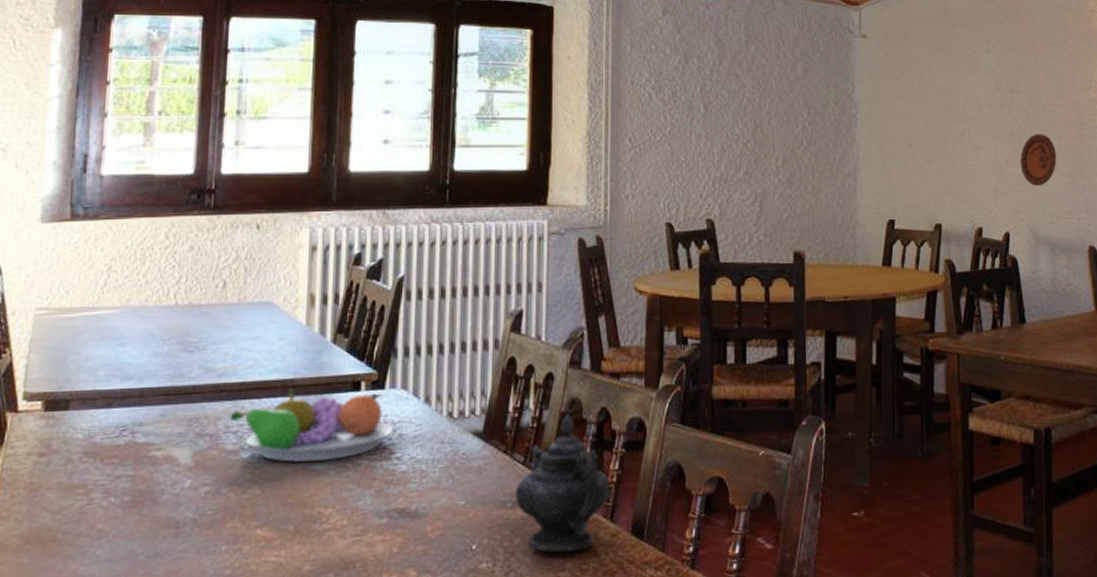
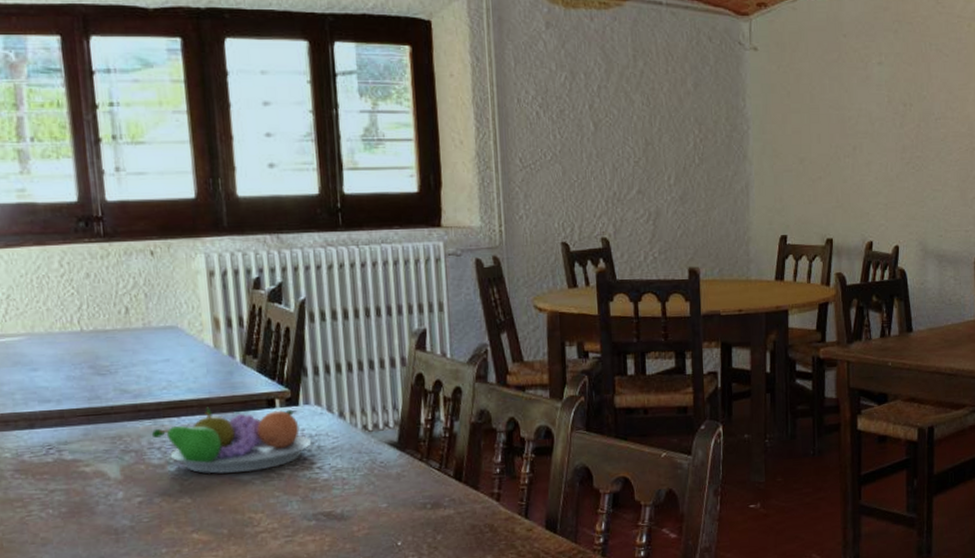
teapot: present [514,414,611,553] -> none [433,424,524,546]
decorative plate: present [1020,134,1057,187] -> none [911,148,947,200]

